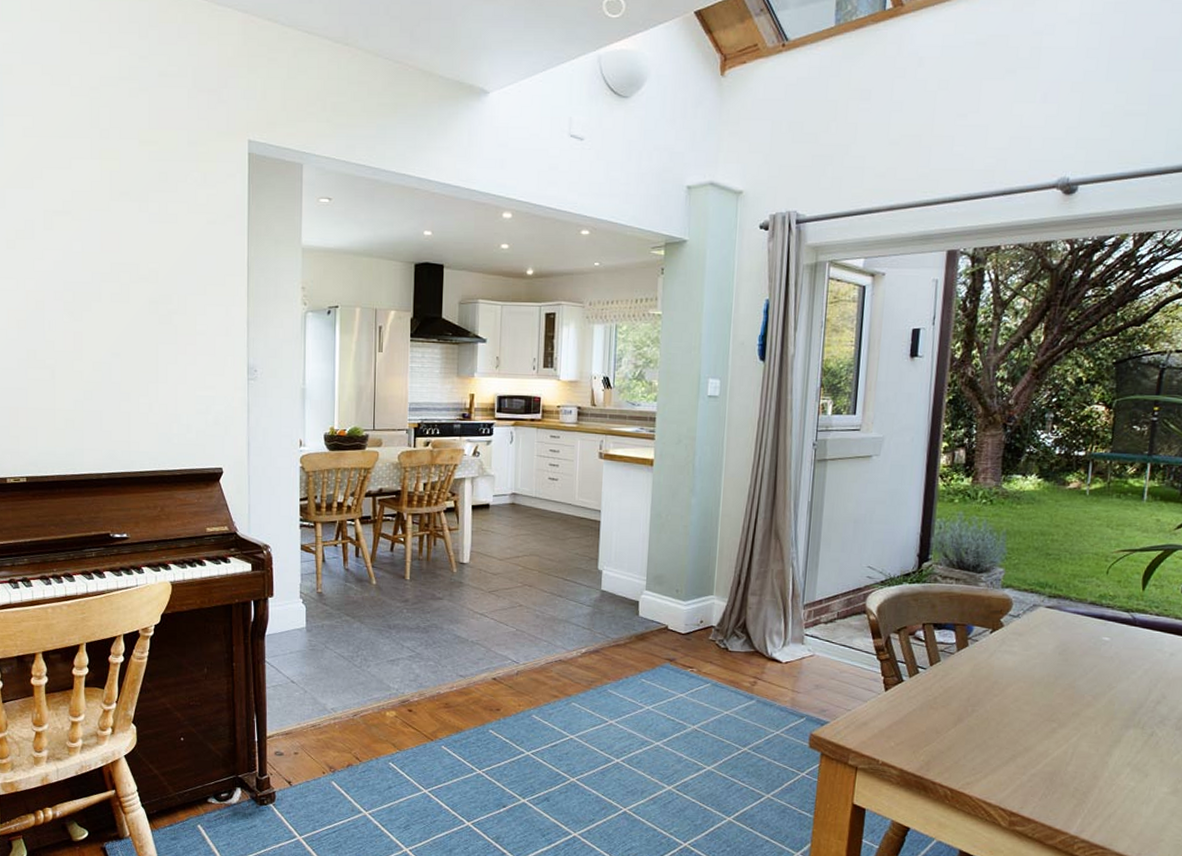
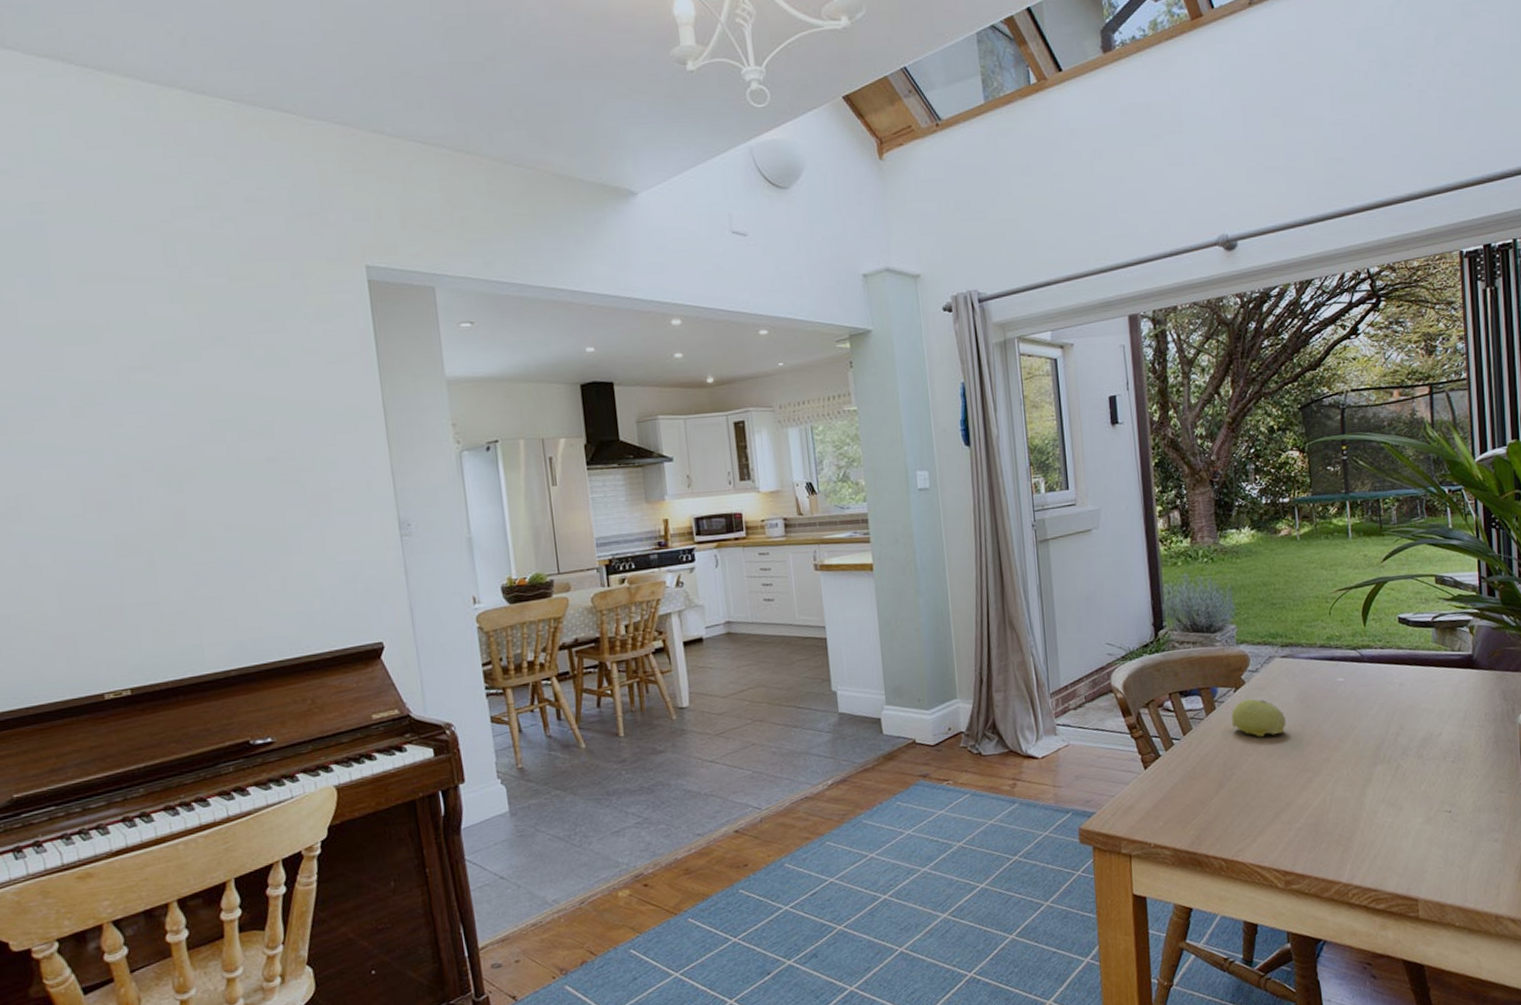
fruit: none [982,641,1040,681] -> present [1231,698,1286,737]

